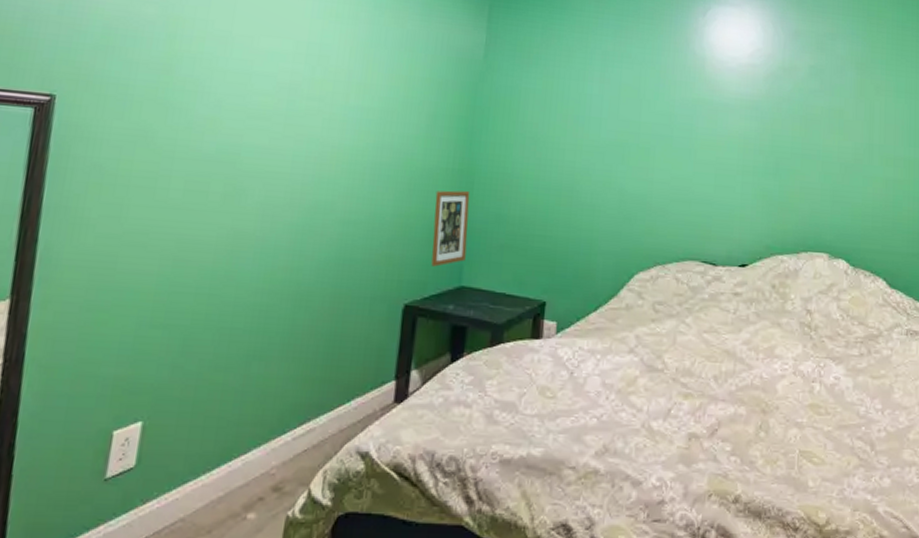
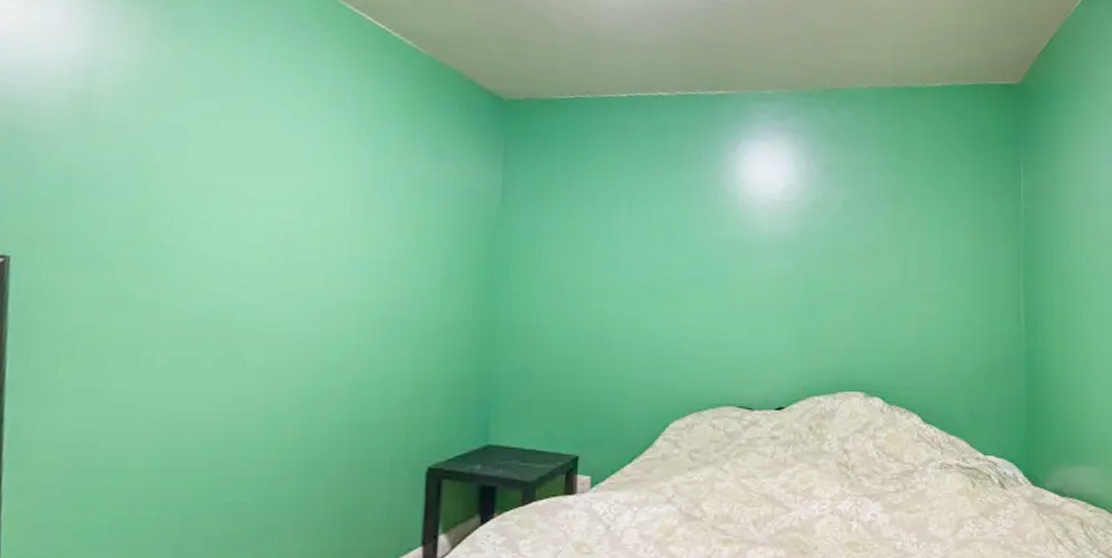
picture frame: present [431,190,470,267] -> none [454,345,493,426]

